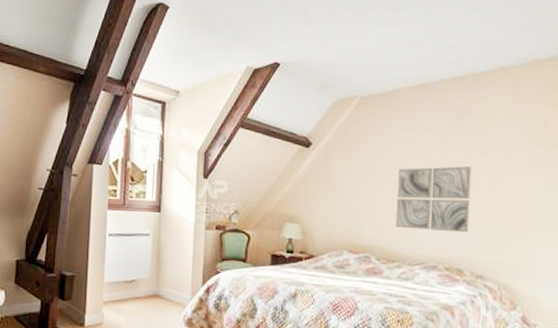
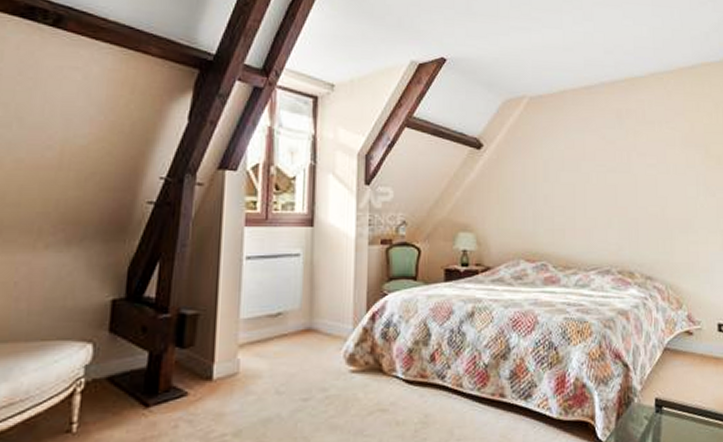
wall art: present [395,166,472,233] -> none [568,168,636,235]

